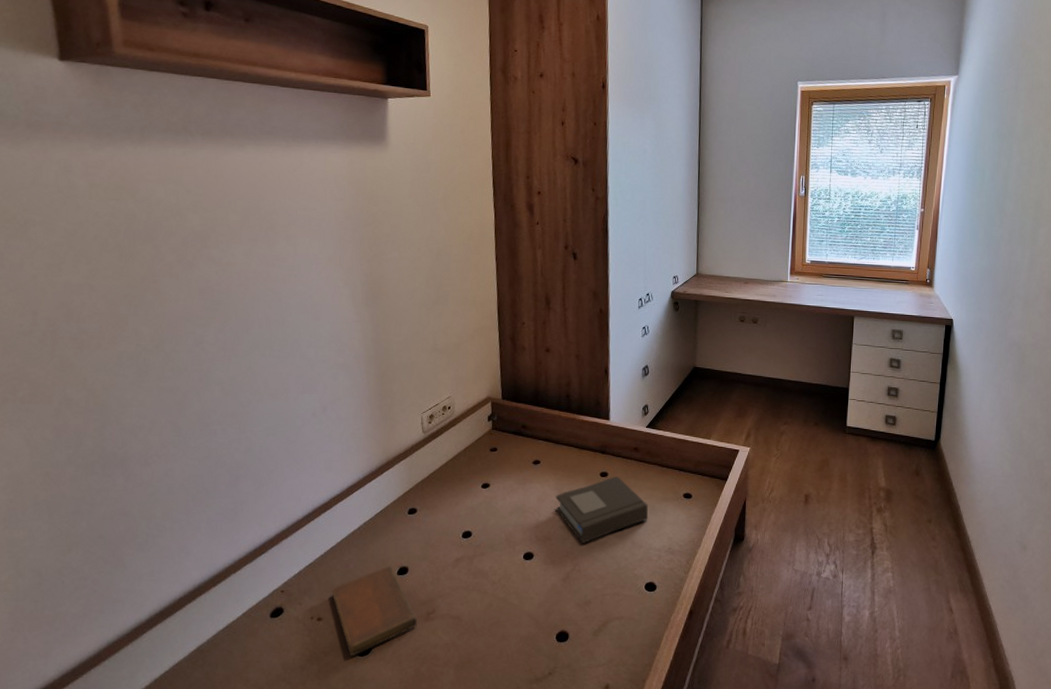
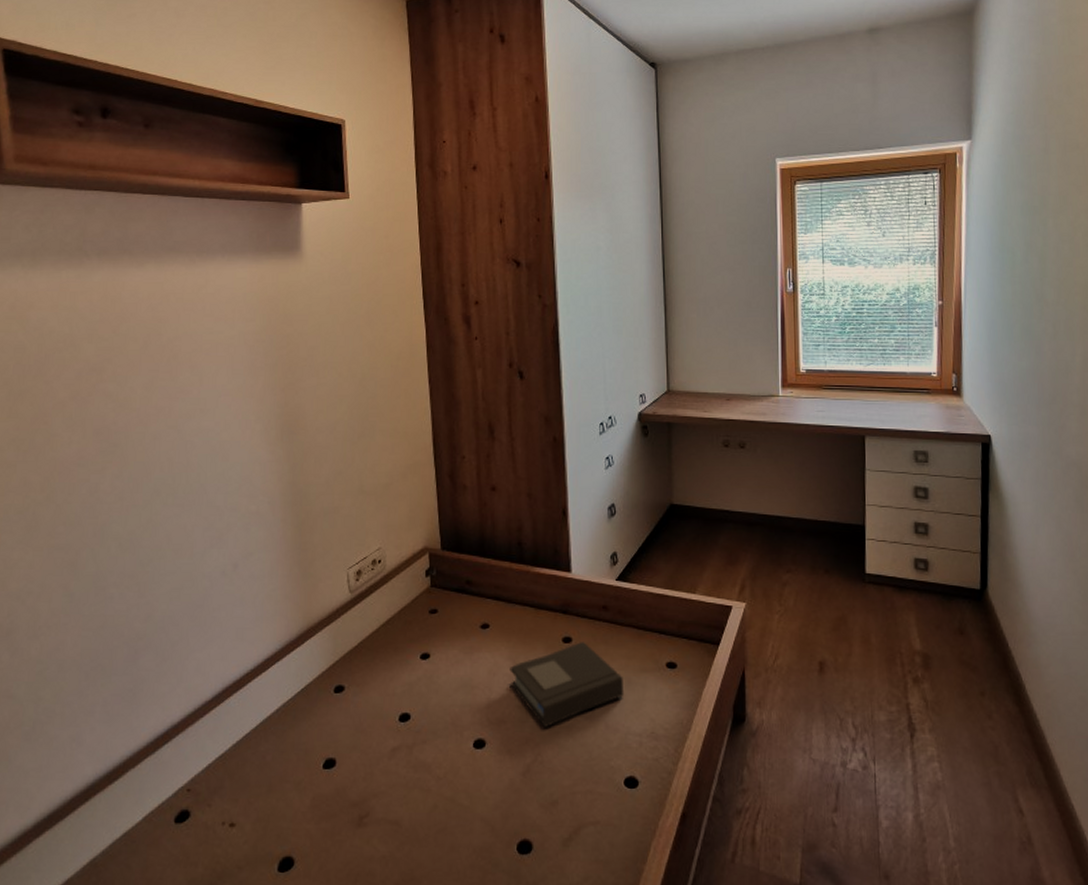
notebook: present [332,566,418,657] -> none [246,757,349,872]

